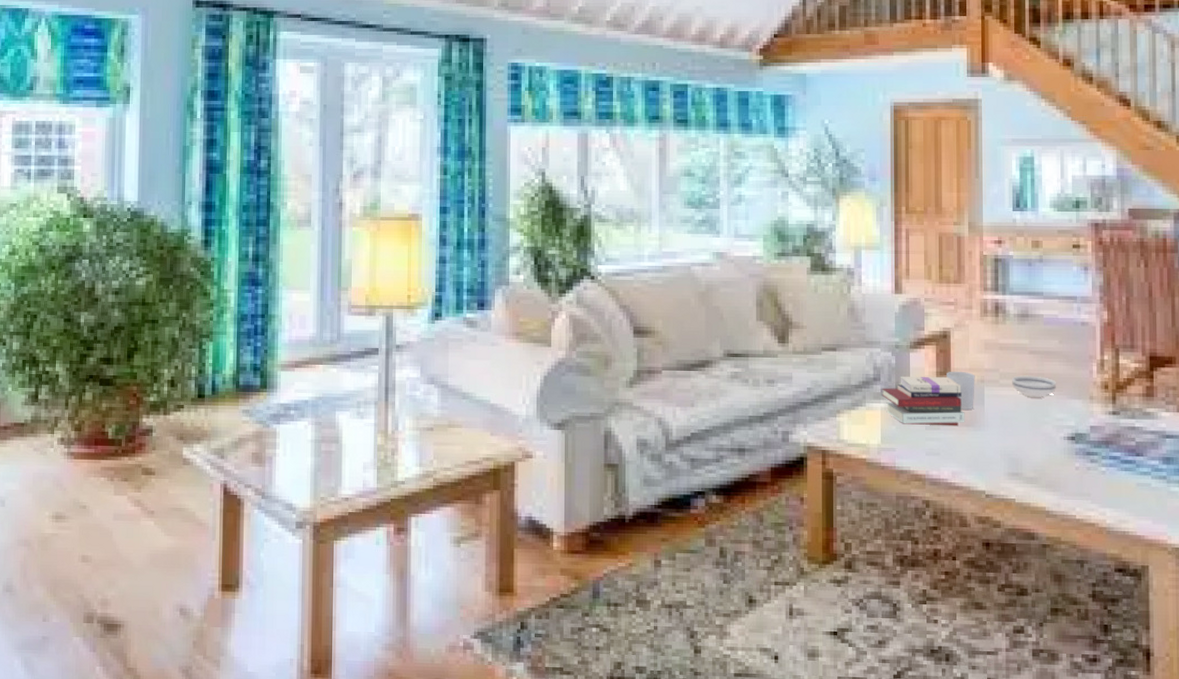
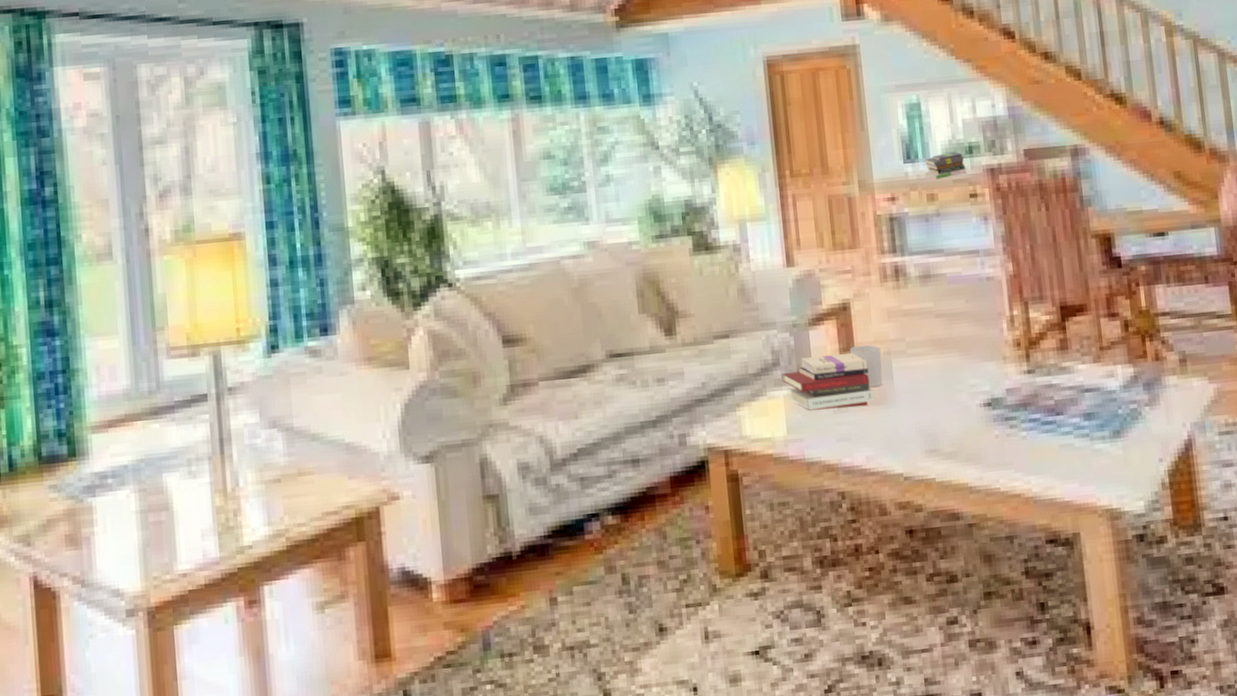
bowl: present [1011,375,1057,398] -> none [919,341,967,366]
books: none [1031,205,1071,228] -> present [924,152,966,180]

